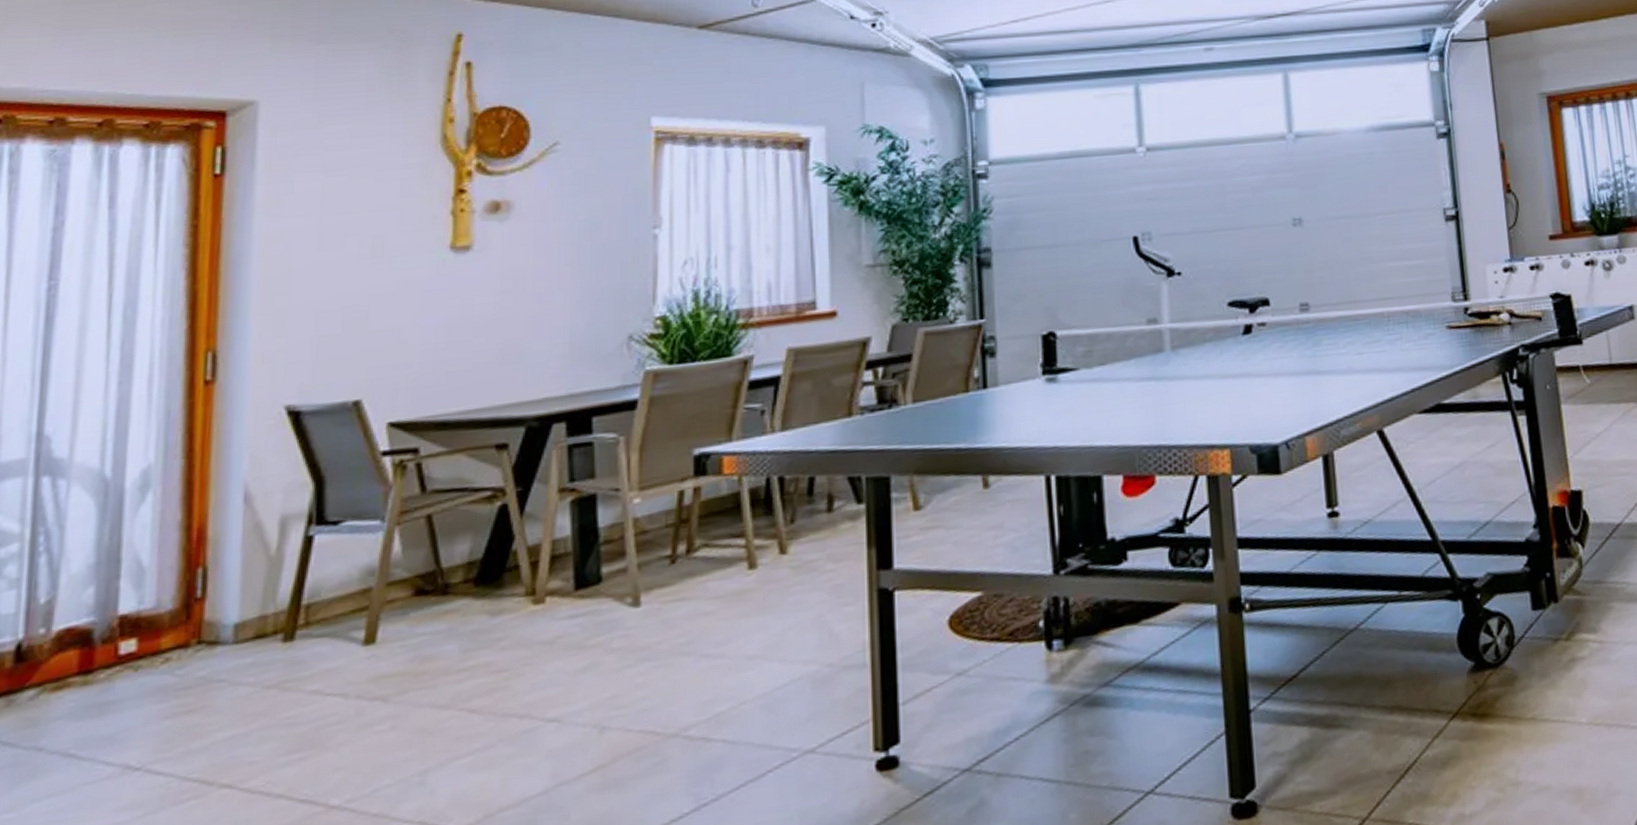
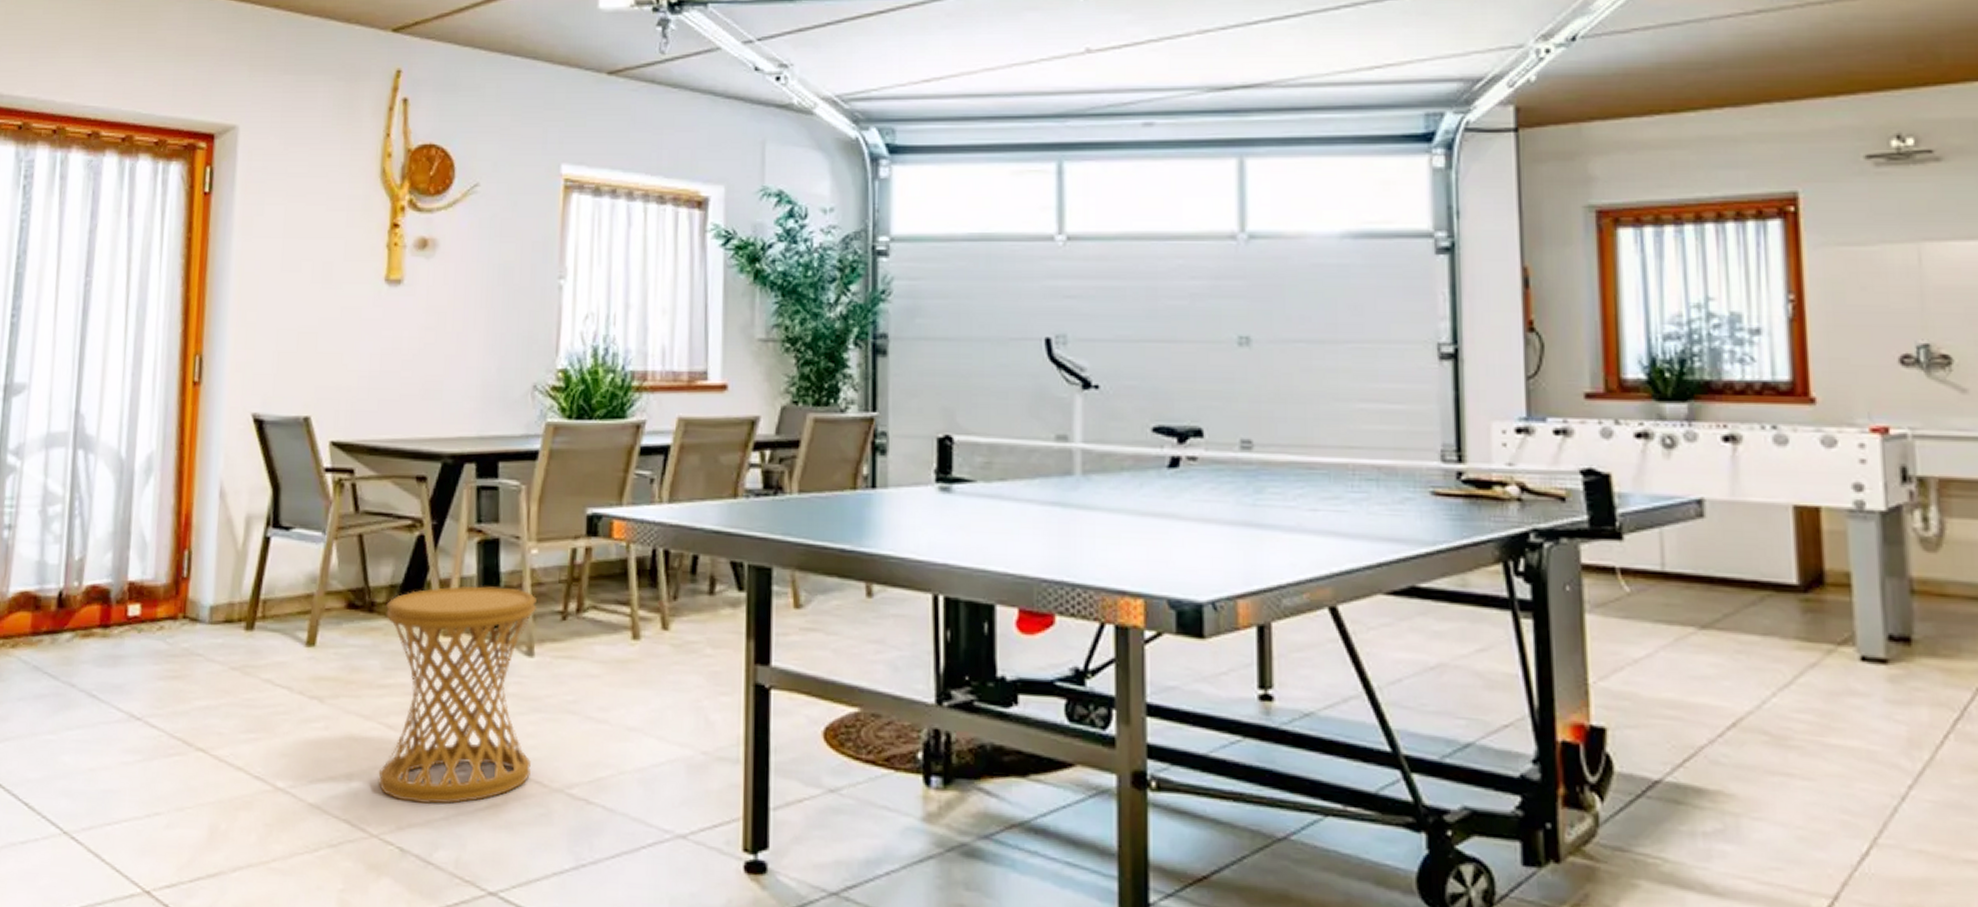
side table: none [459,541,641,786] -> present [378,585,537,805]

